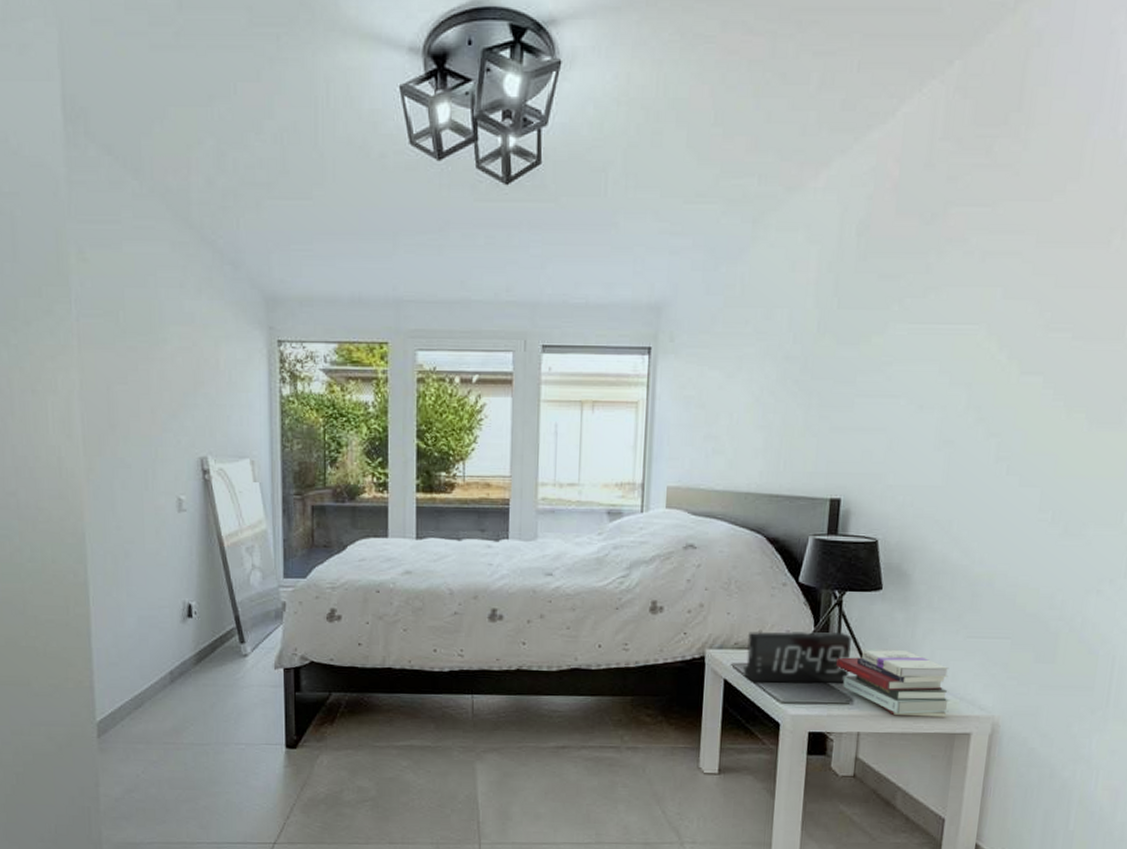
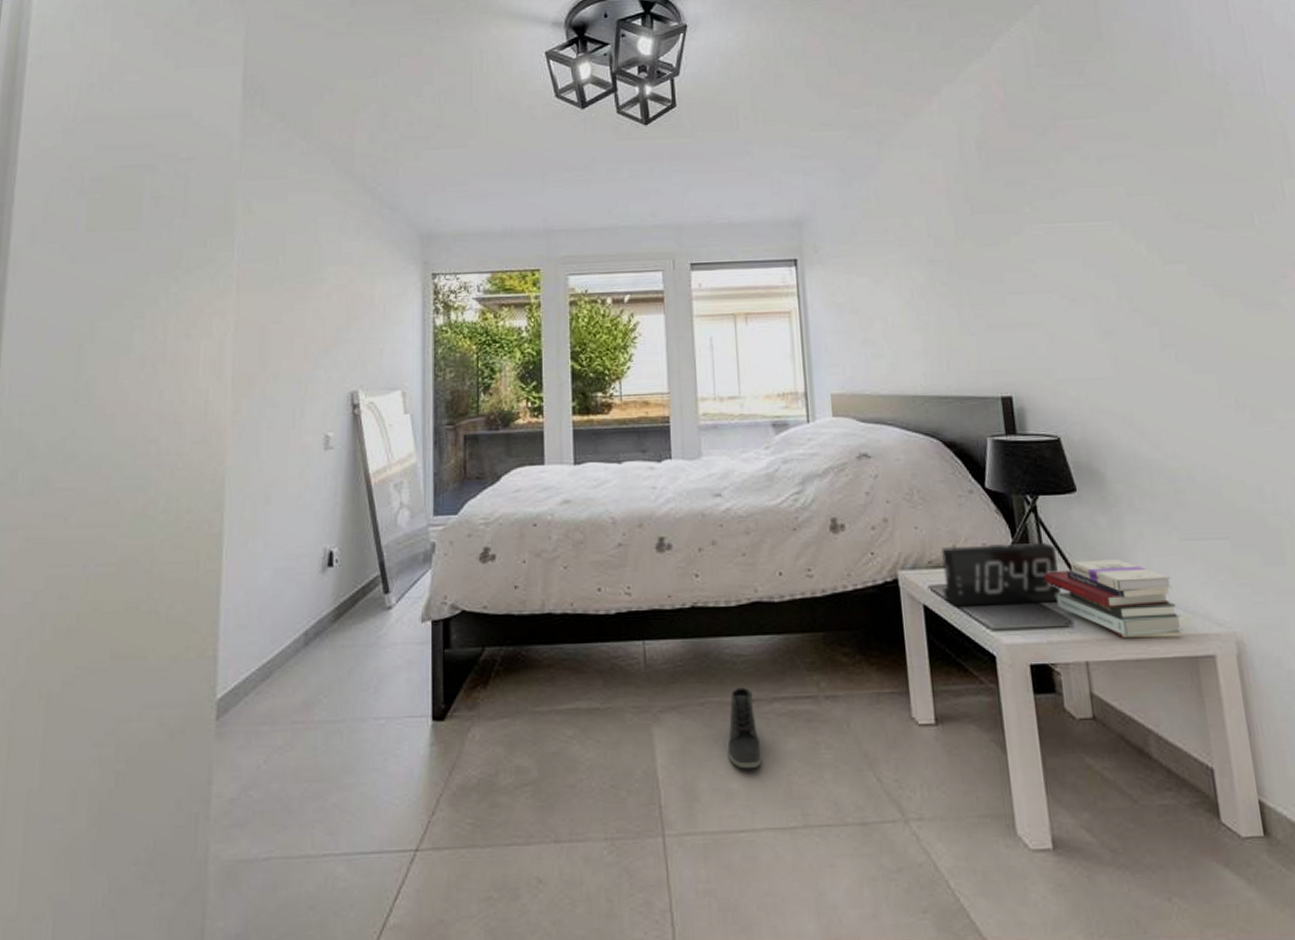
sneaker: none [538,736,567,799] -> present [727,687,762,769]

